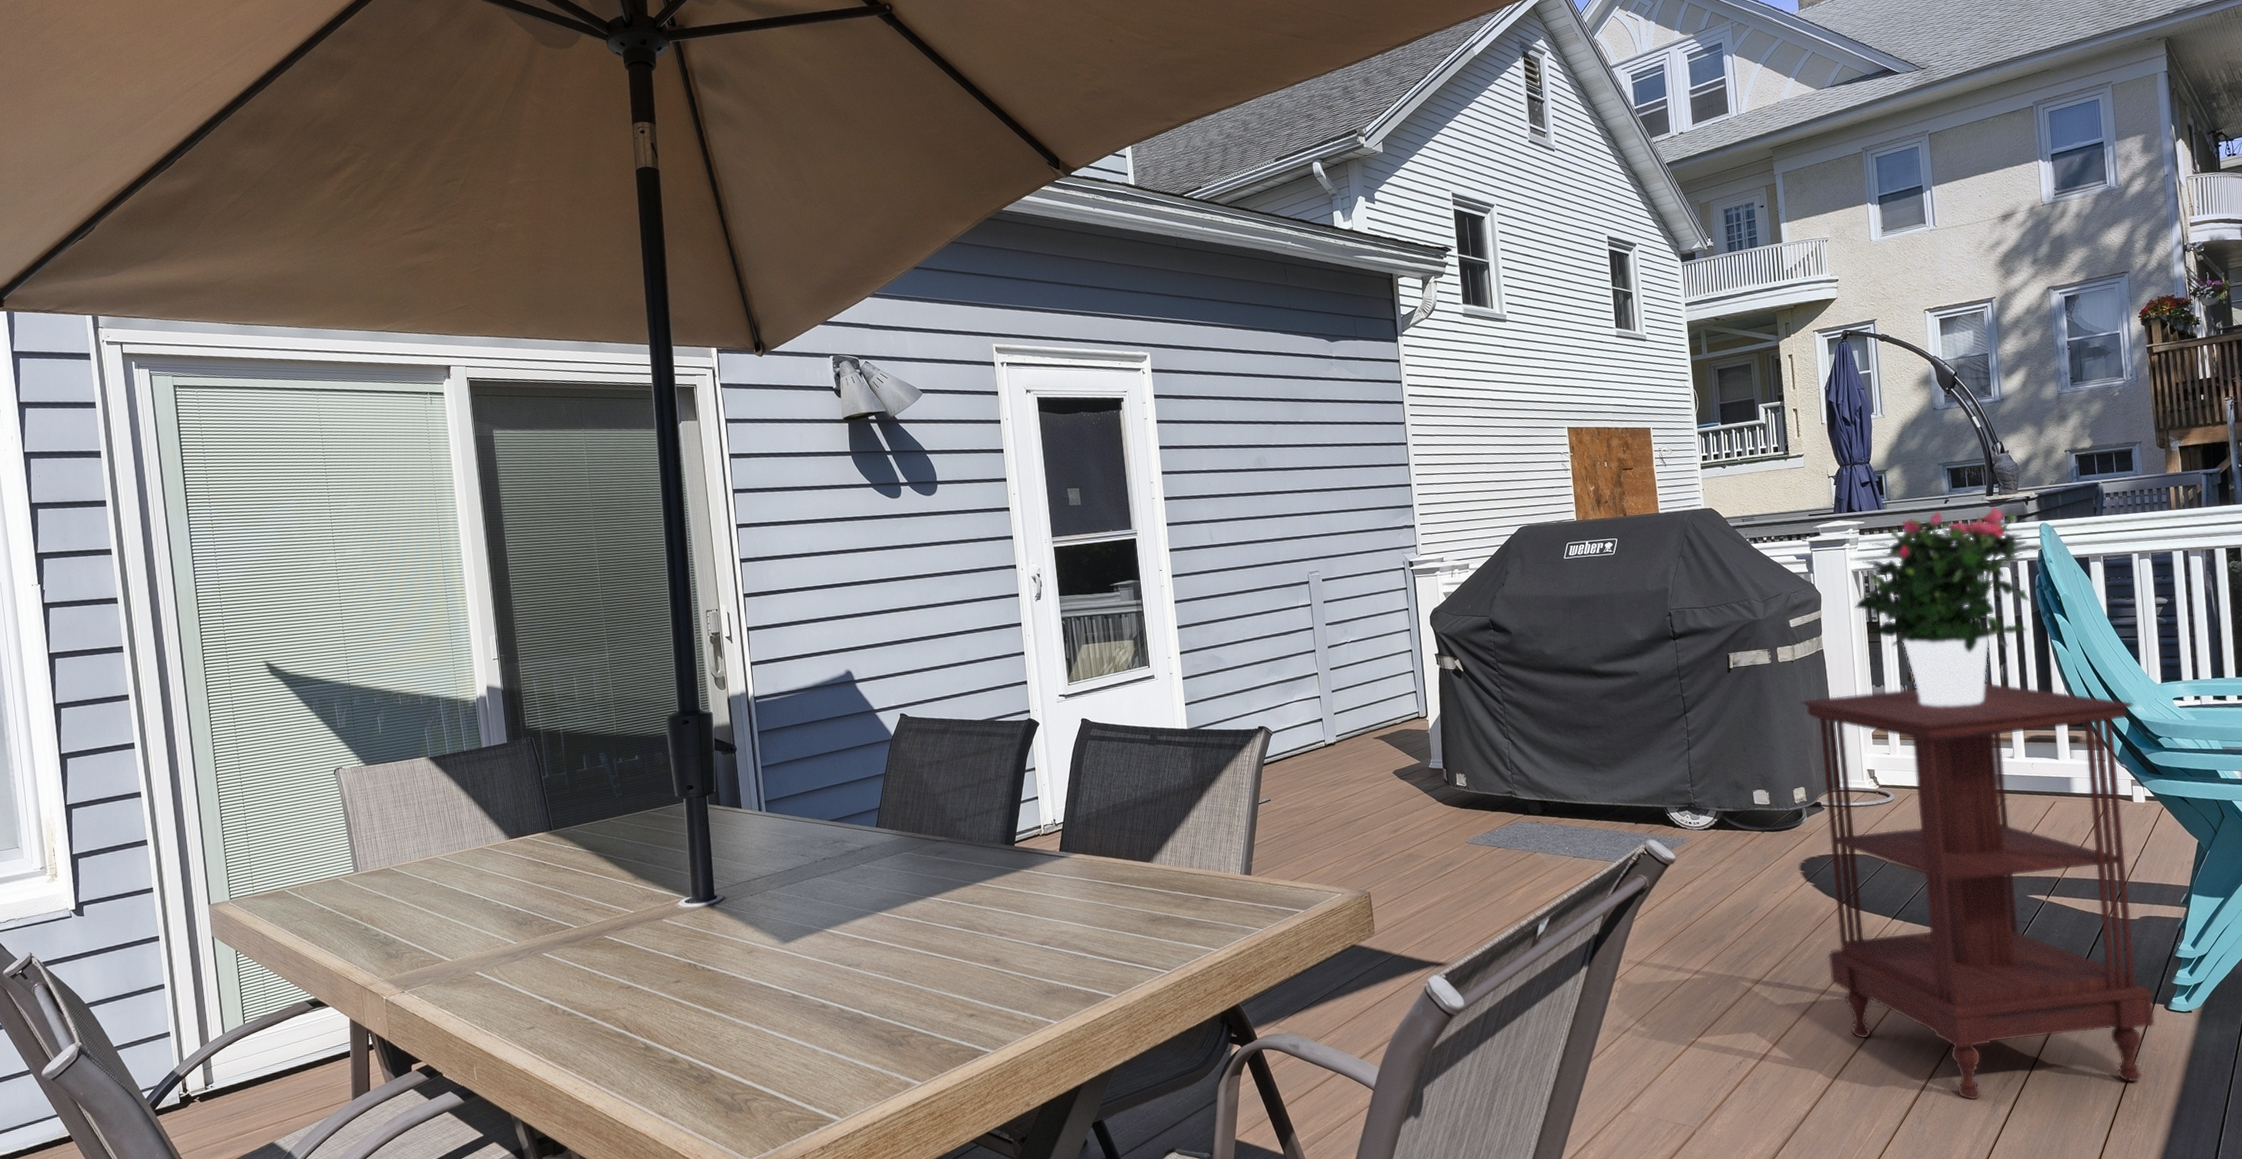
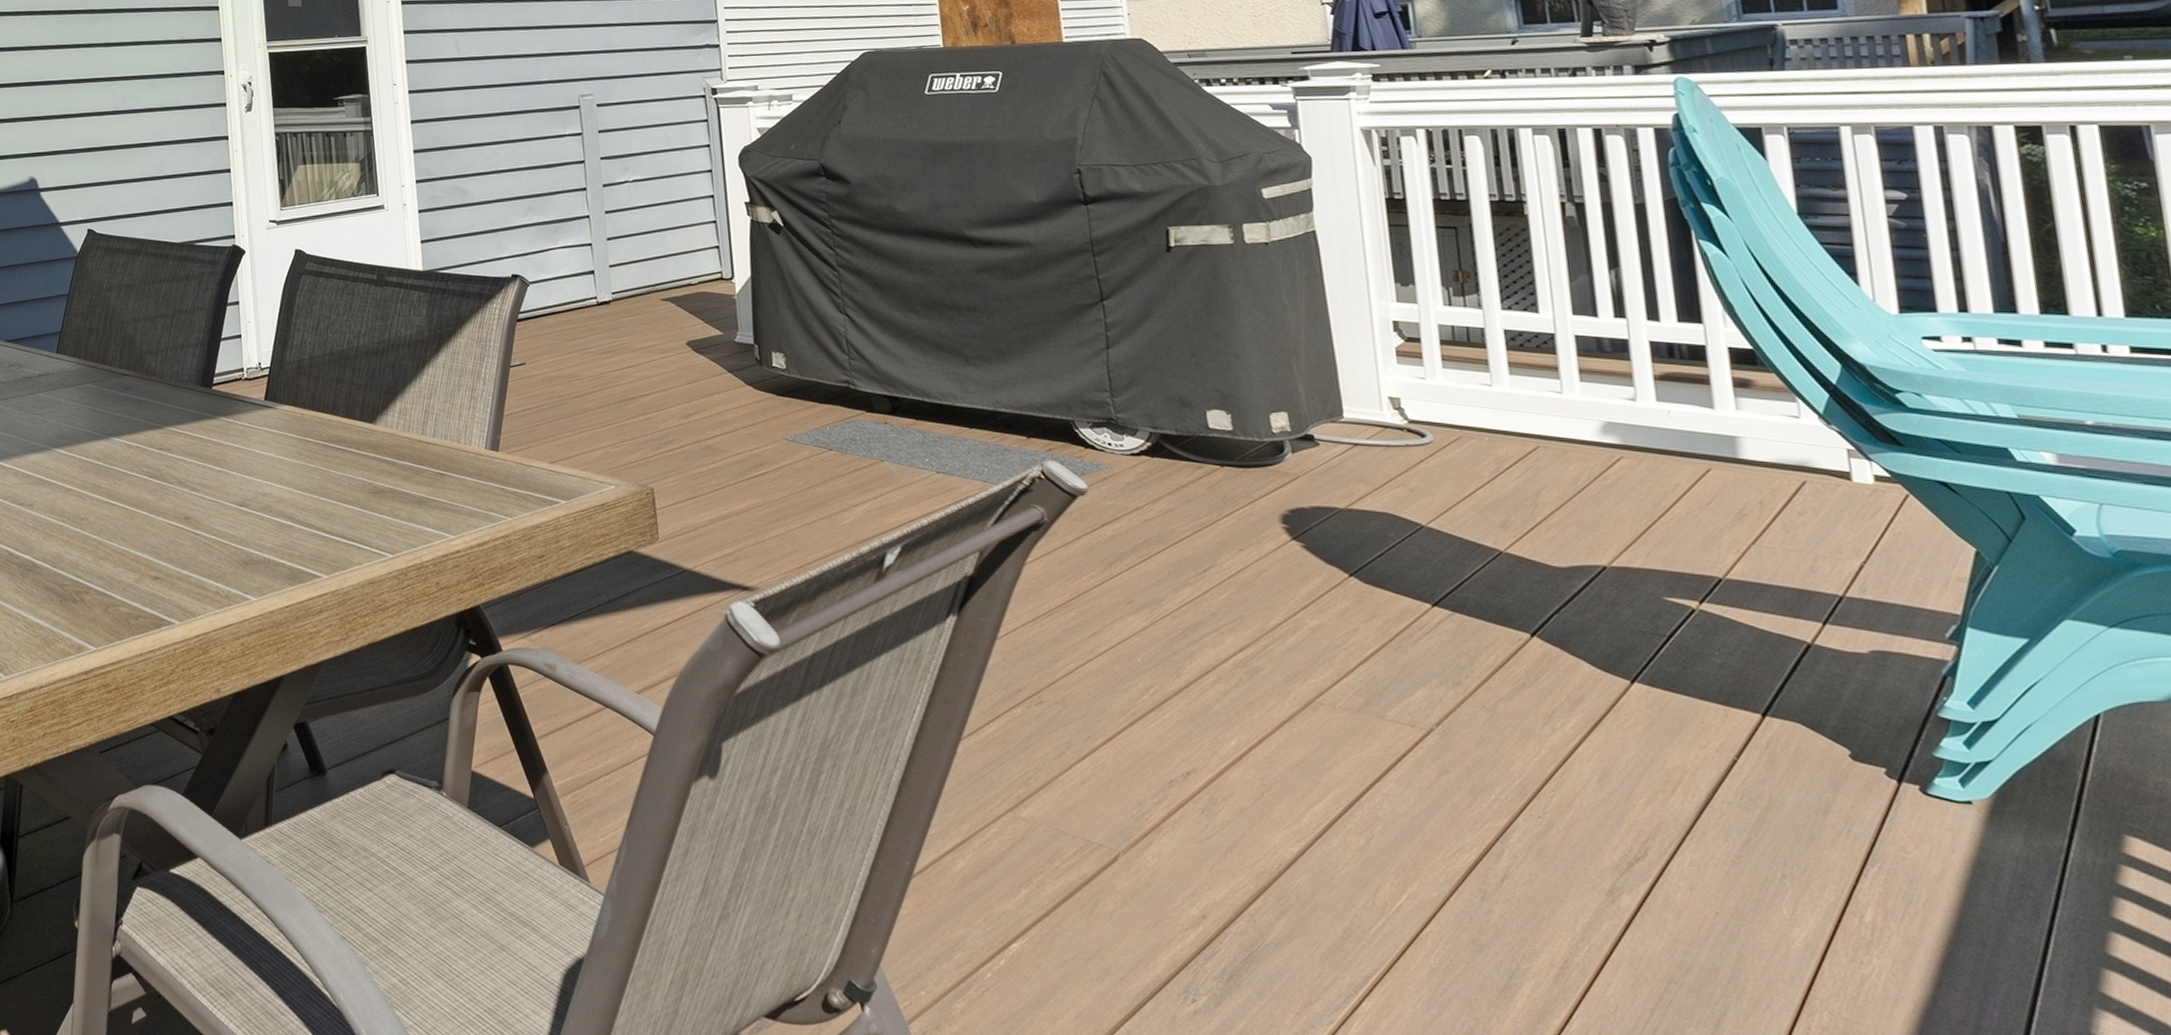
side table: present [1800,681,2156,1101] -> none [1280,291,1904,896]
potted flower: present [1855,506,2044,707] -> none [1365,51,1682,322]

